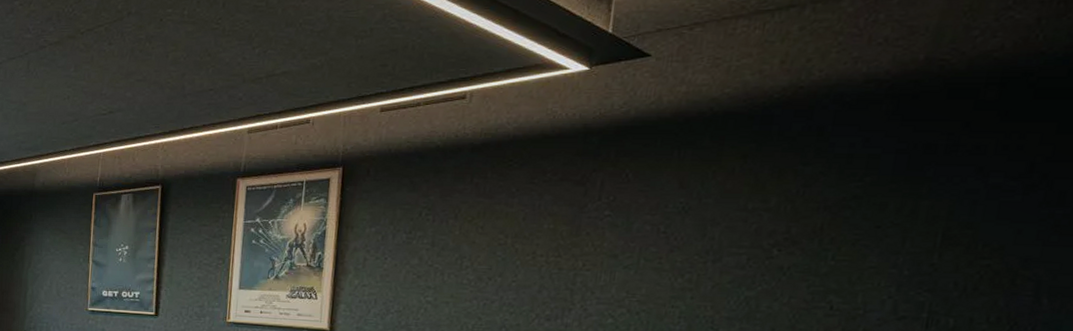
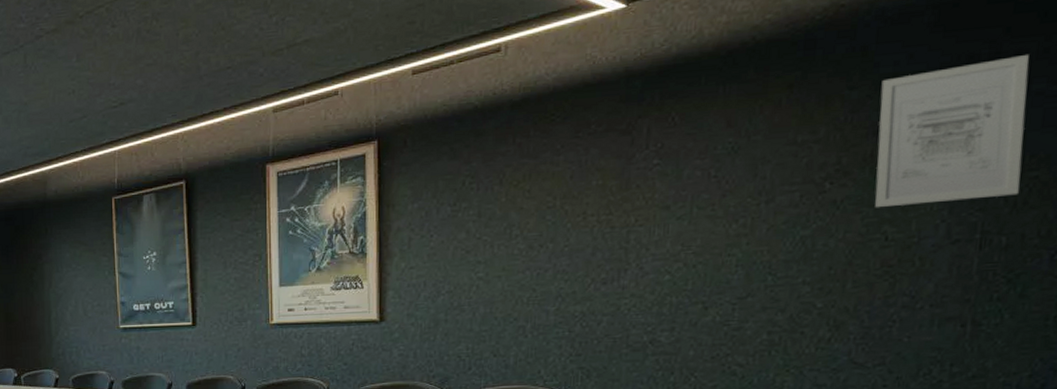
wall art: none [822,149,987,281] -> present [875,53,1030,208]

